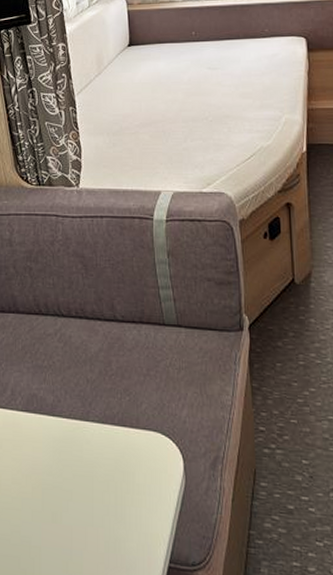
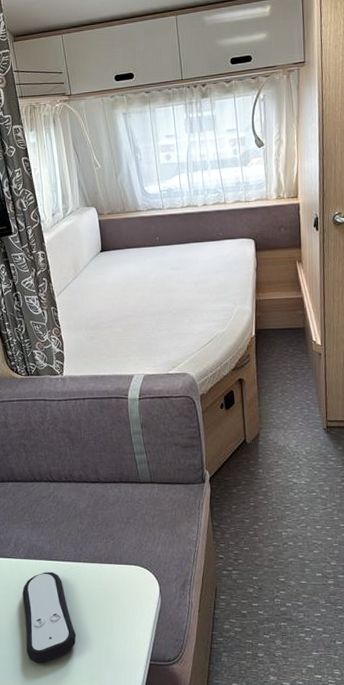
remote control: none [17,430,79,551] -> present [22,572,77,663]

